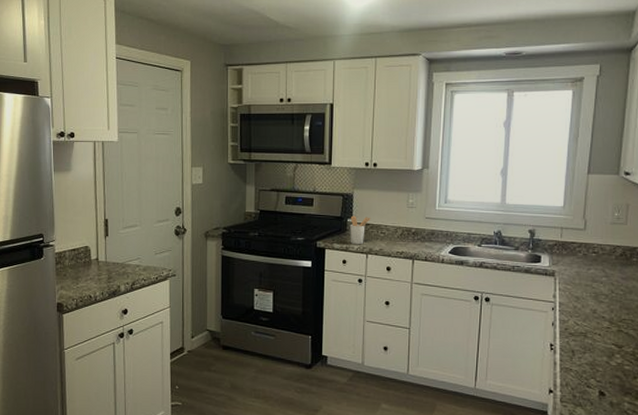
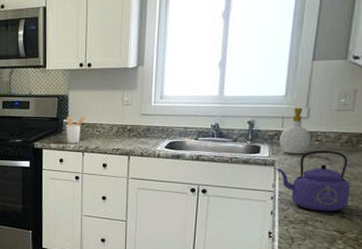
kettle: none [556,262,626,325] -> present [276,150,351,212]
soap bottle: none [559,218,588,266] -> present [279,107,311,155]

